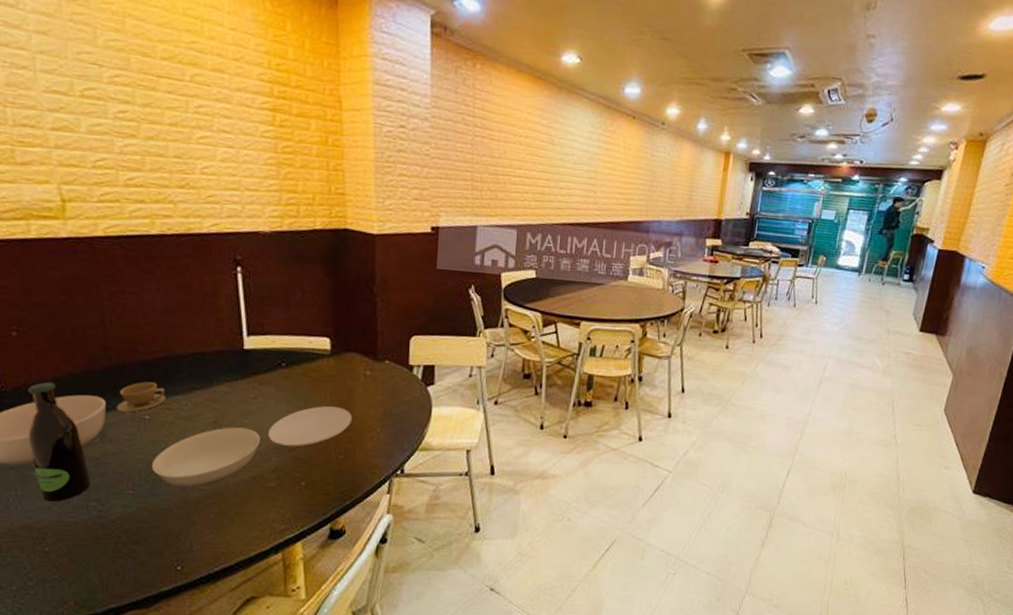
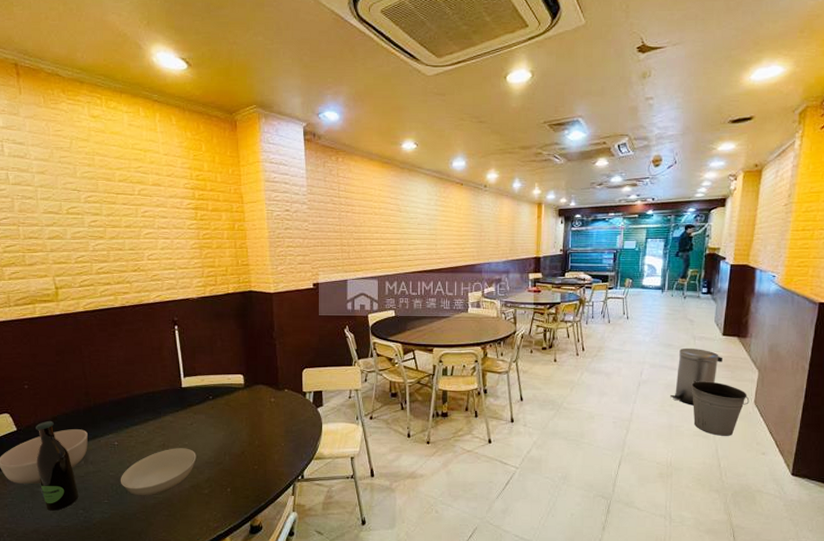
teacup: present [117,382,166,412] -> none [95,417,129,440]
plate: present [268,406,353,447] -> none [202,428,263,461]
pedal bin: none [854,342,916,410] -> present [670,347,722,406]
bucket: none [876,380,940,446] -> present [691,380,750,436]

